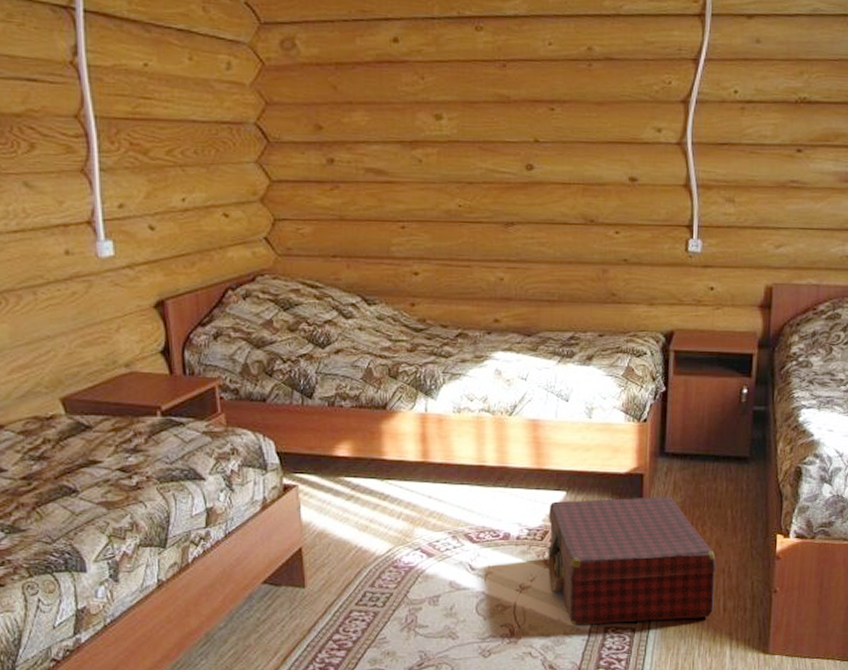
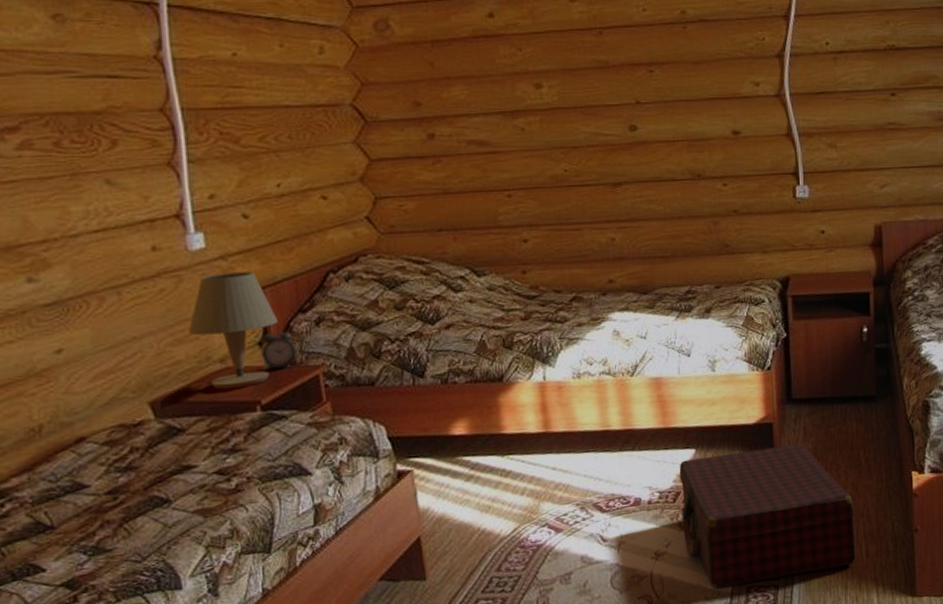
table lamp: none [97,282,180,393] -> present [189,272,279,389]
alarm clock: none [162,342,196,378] -> present [260,331,298,371]

